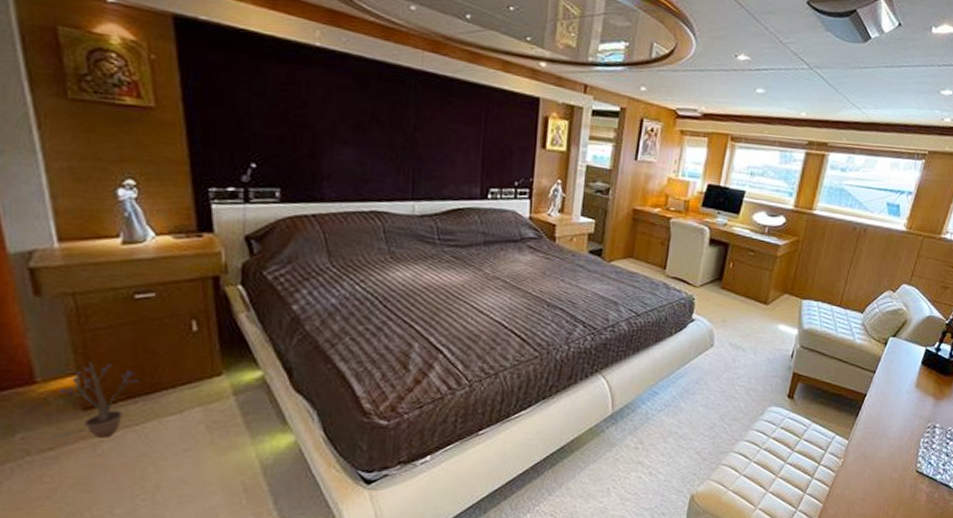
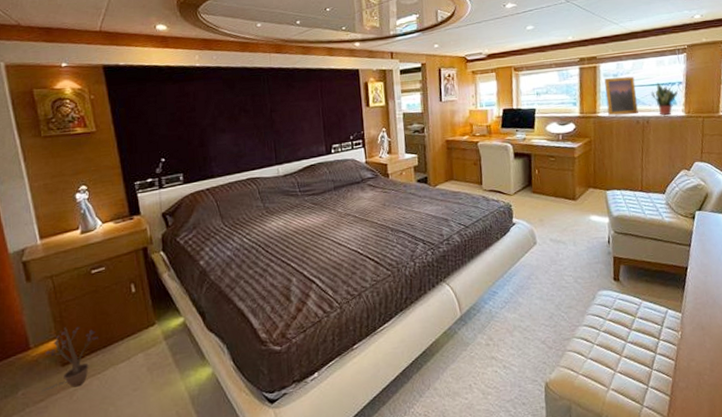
picture frame: none [825,170,863,220] -> present [604,76,638,116]
potted plant: none [876,188,906,227] -> present [651,83,679,116]

